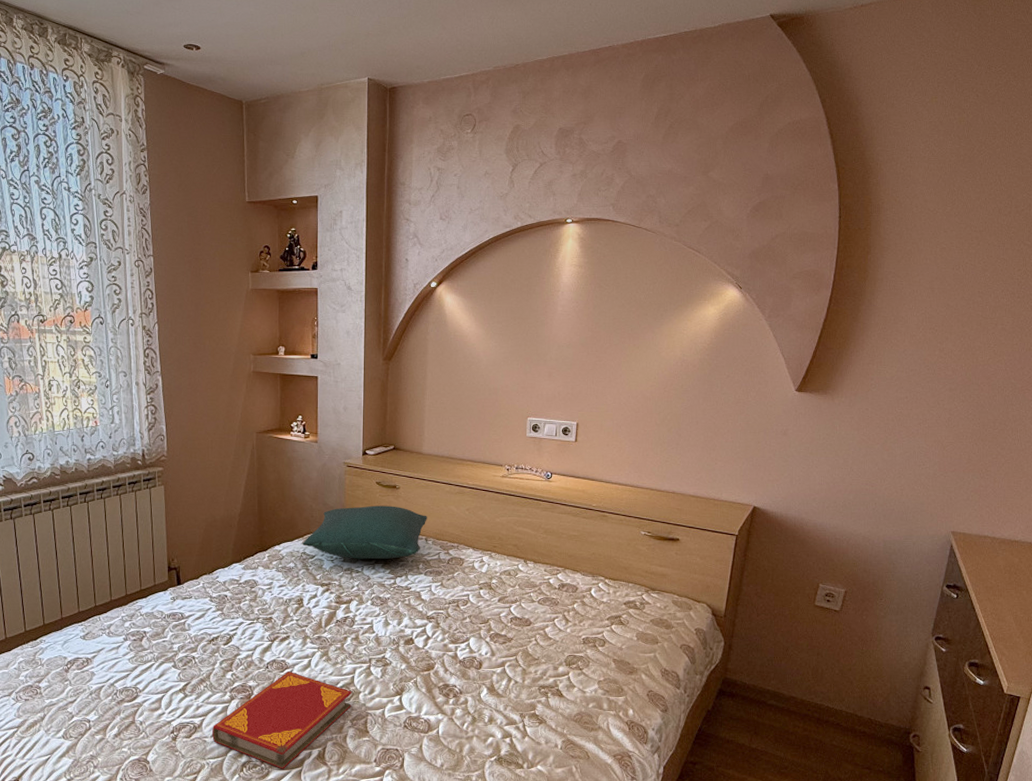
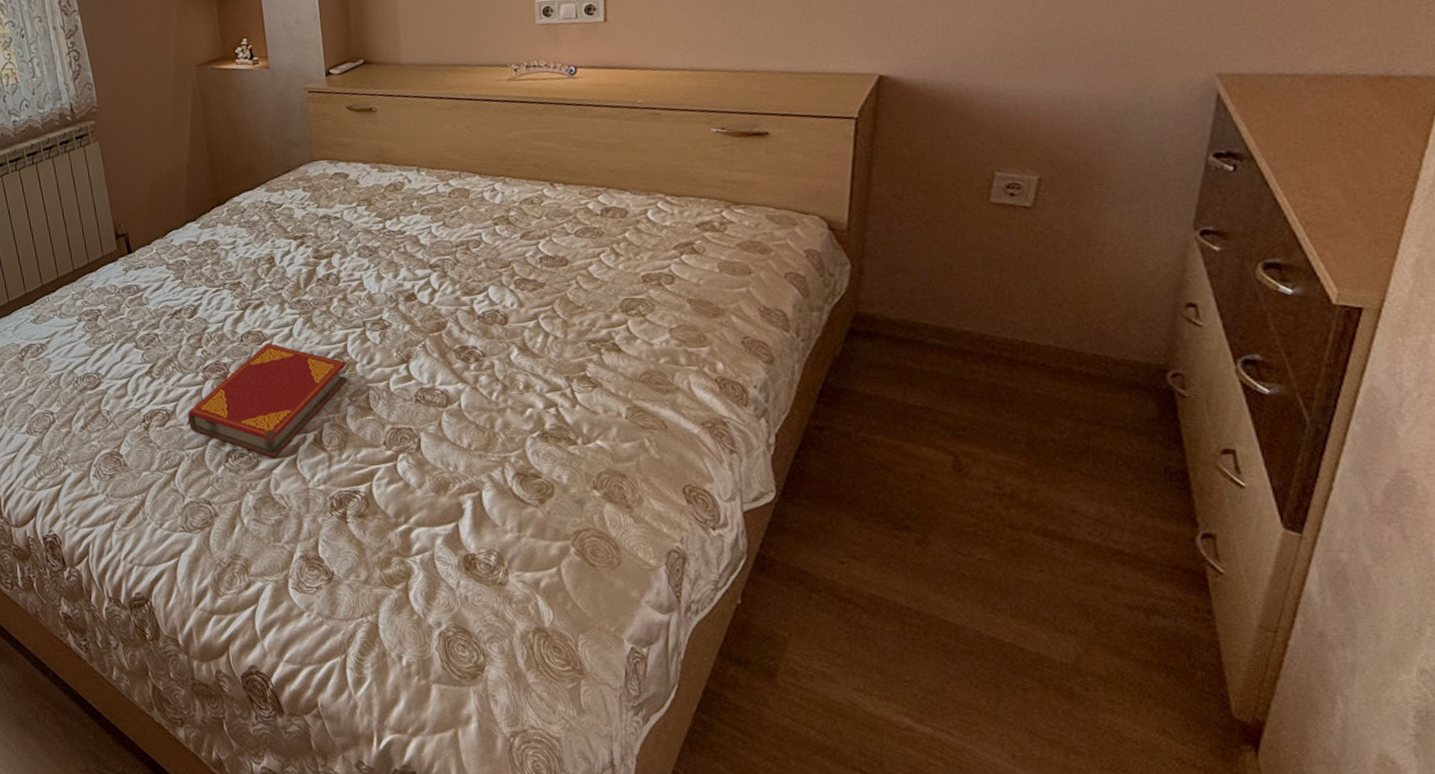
pillow: present [302,505,427,560] -> none [265,133,416,203]

